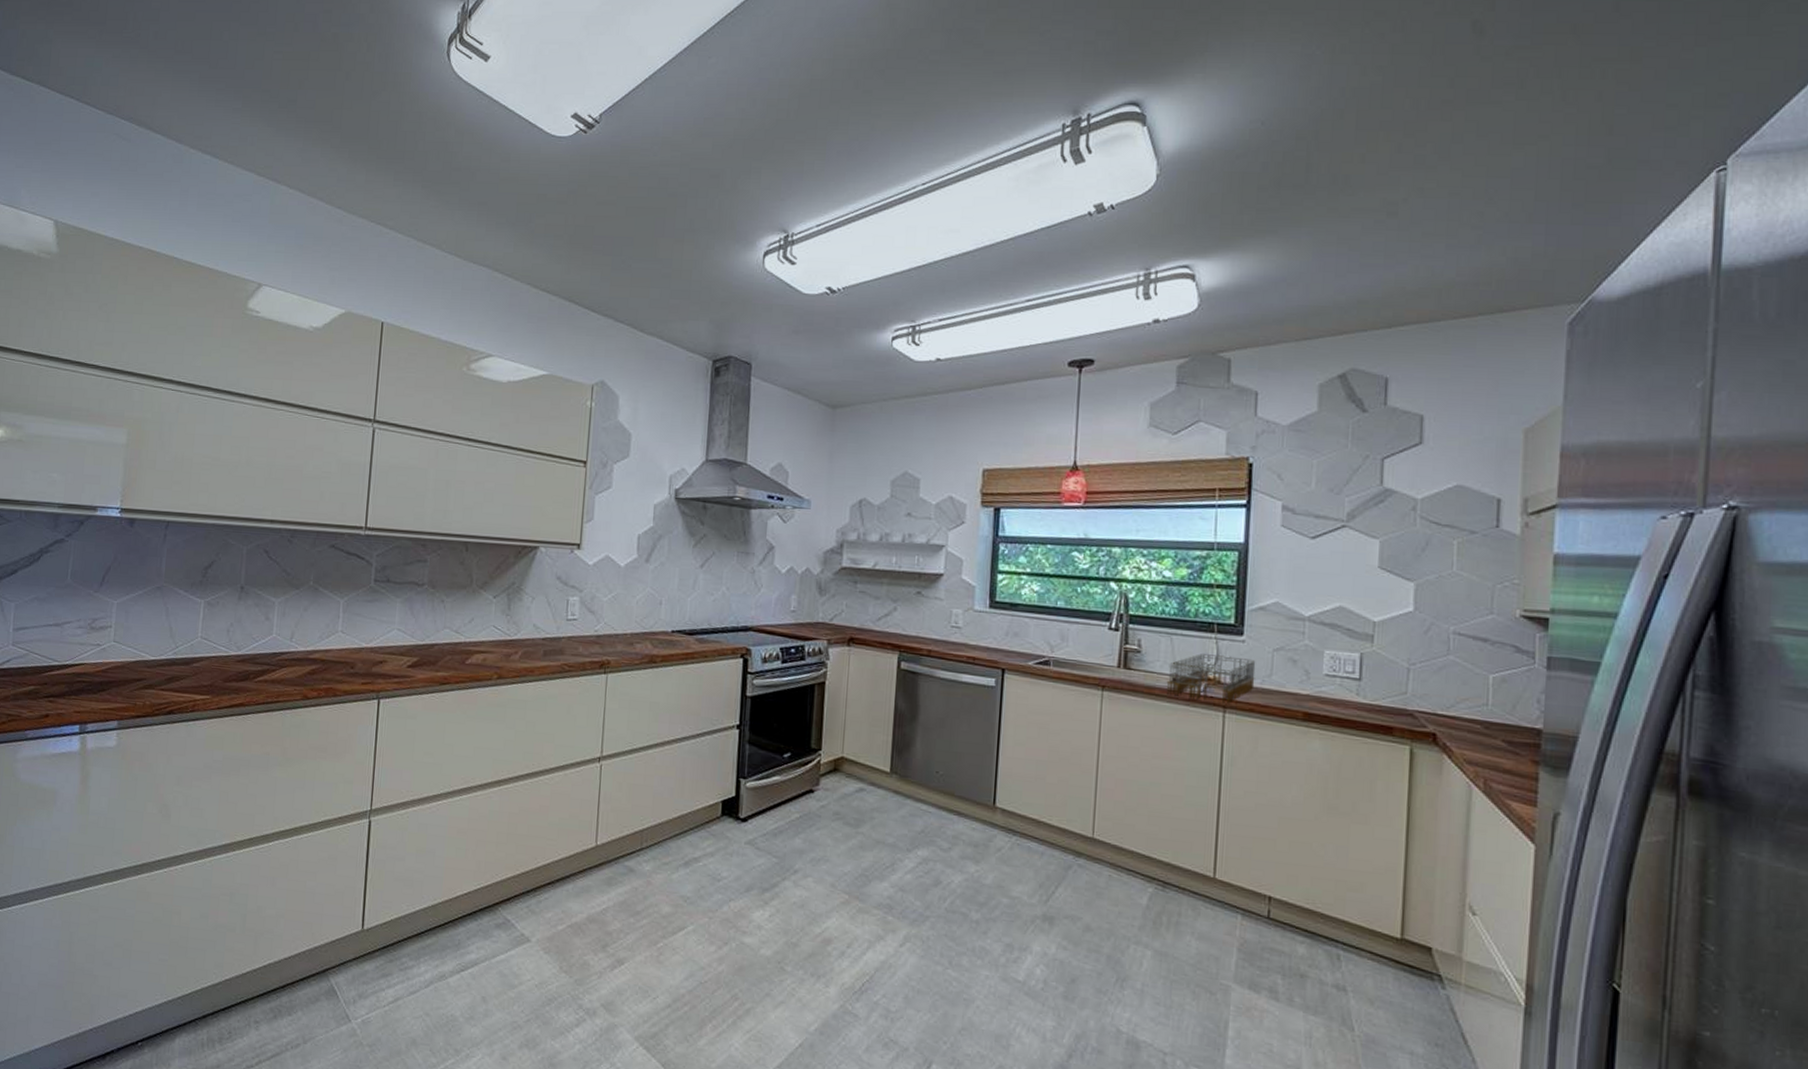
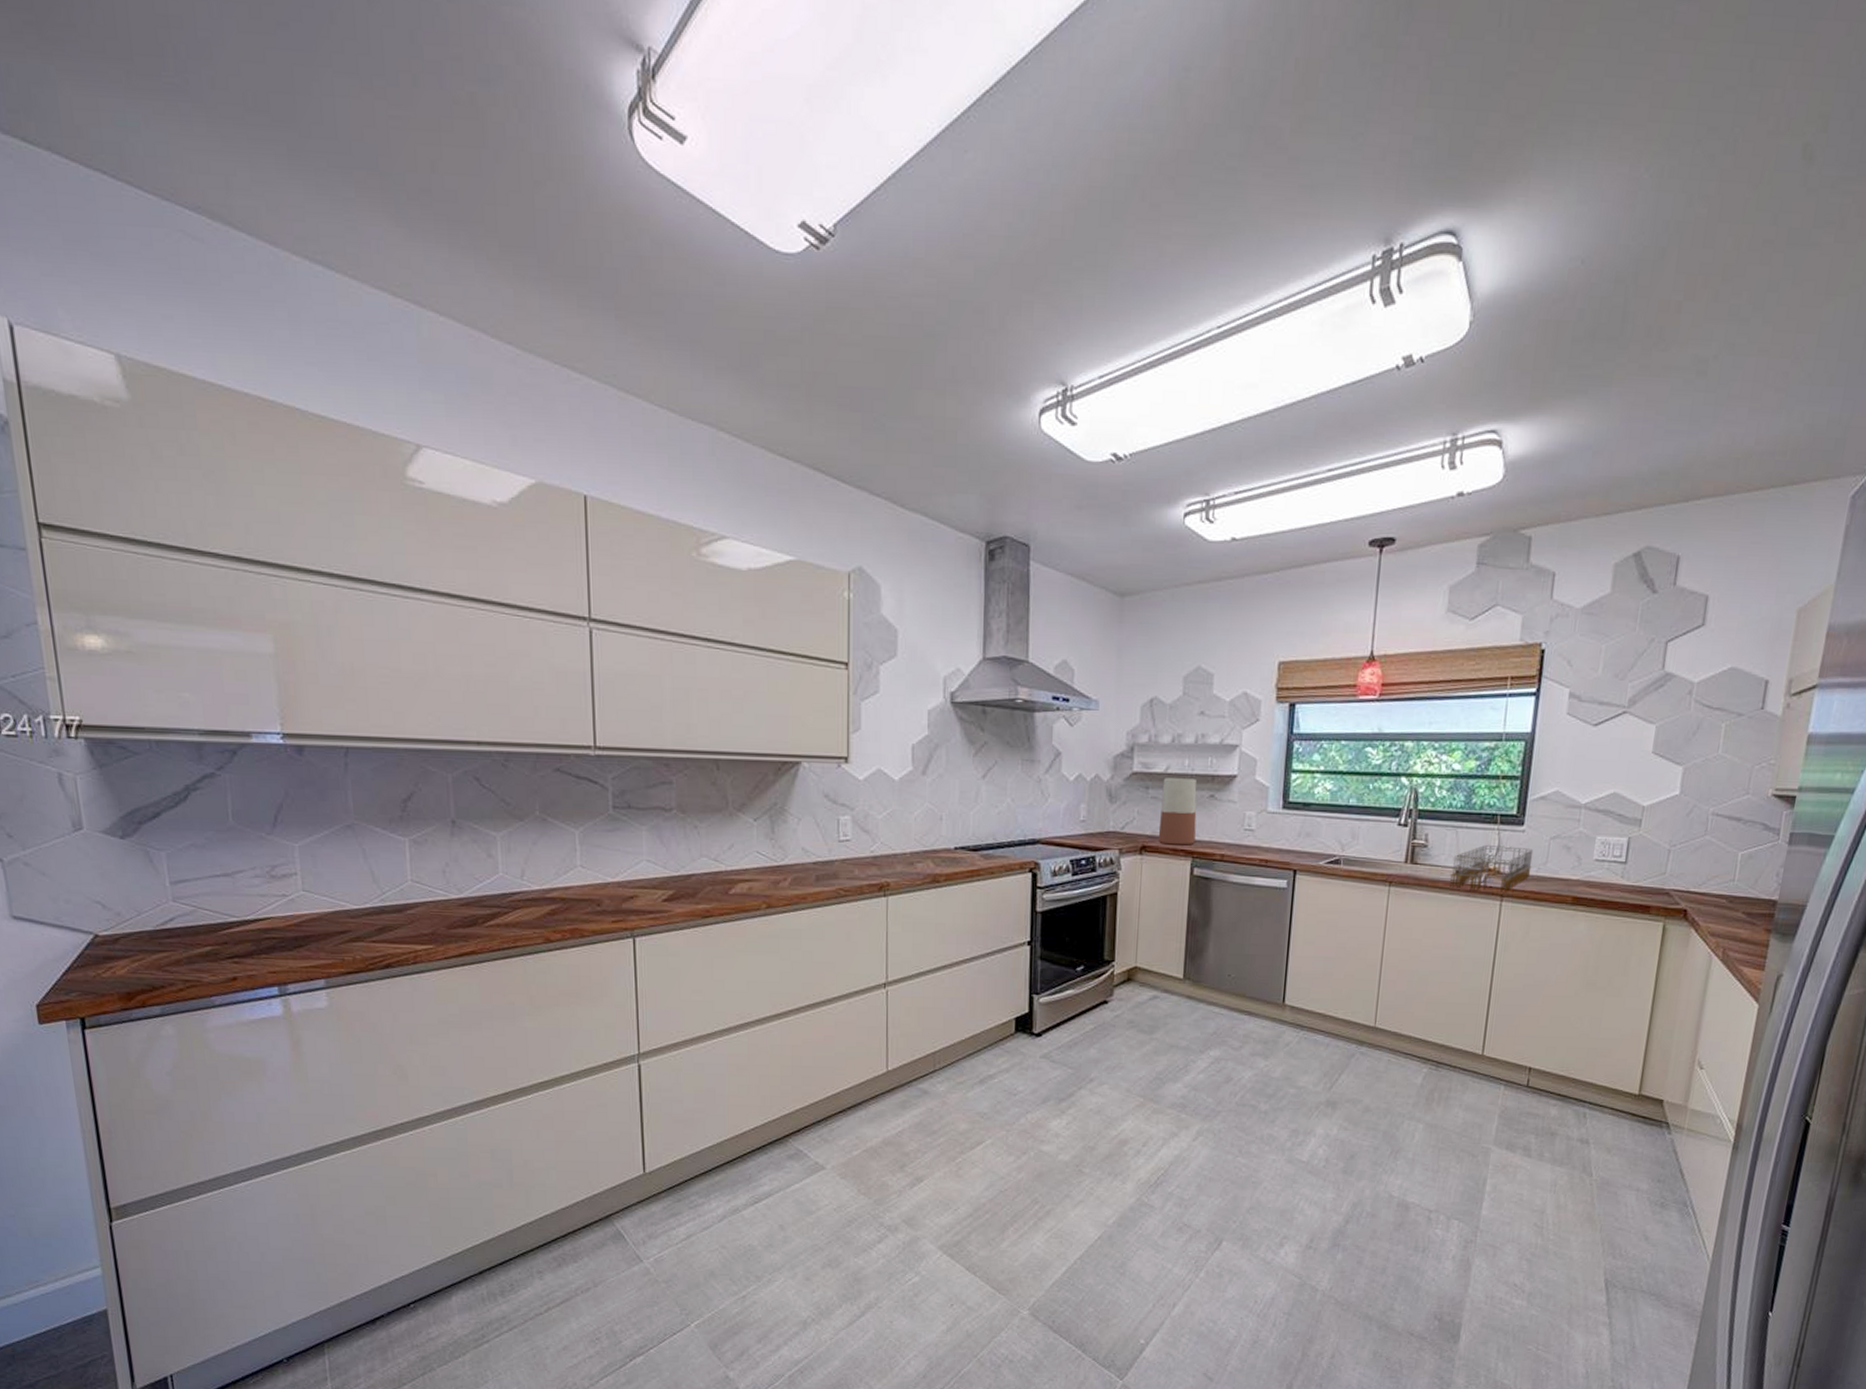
vase: none [865,573,905,641] -> present [1158,778,1198,847]

